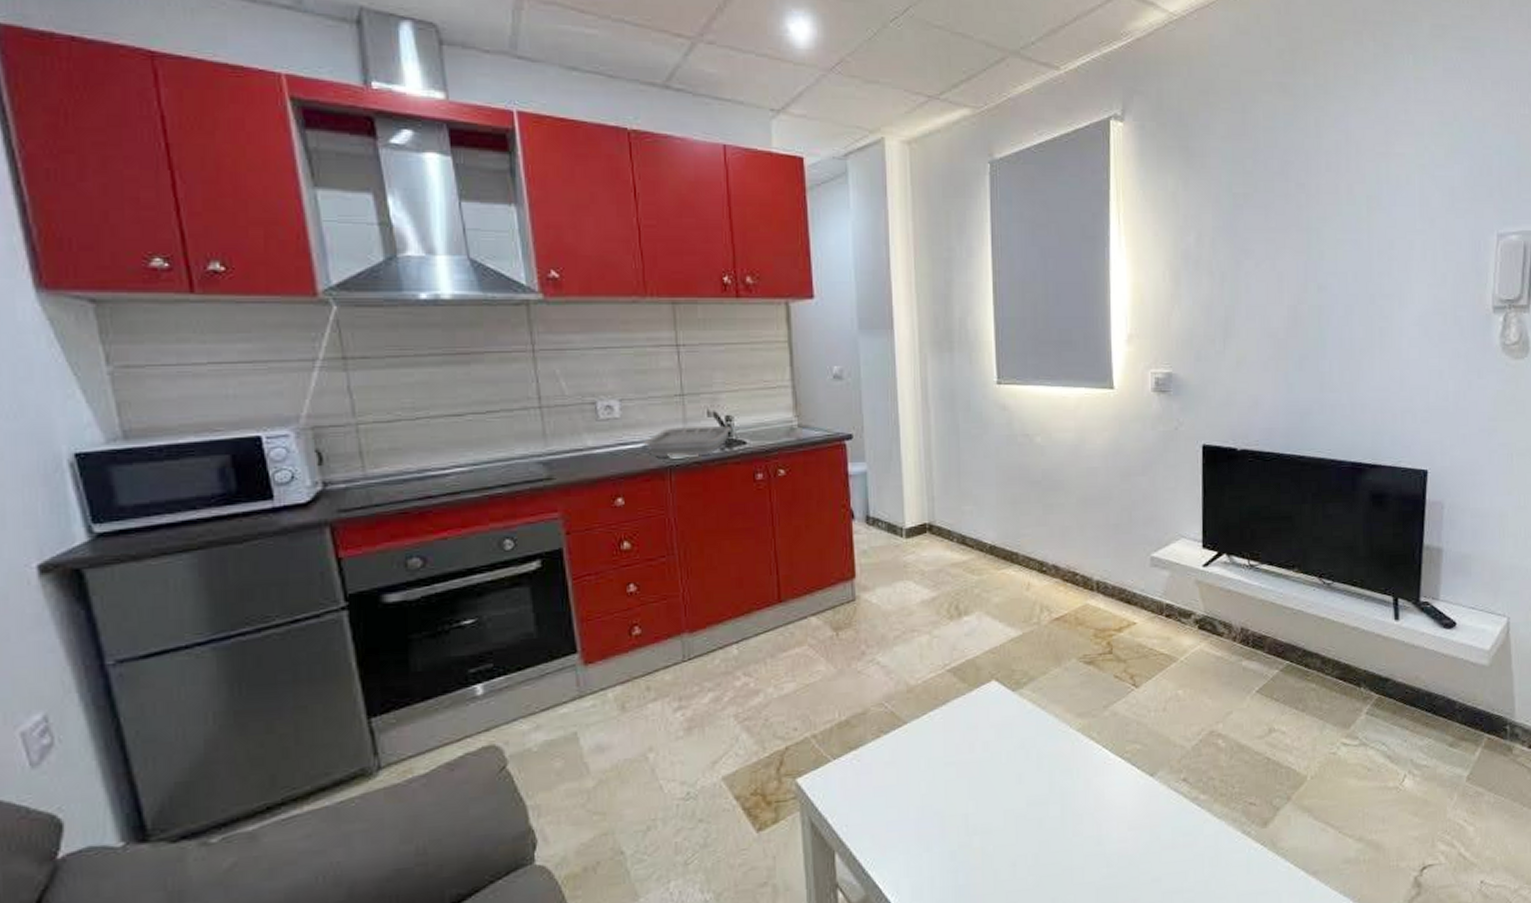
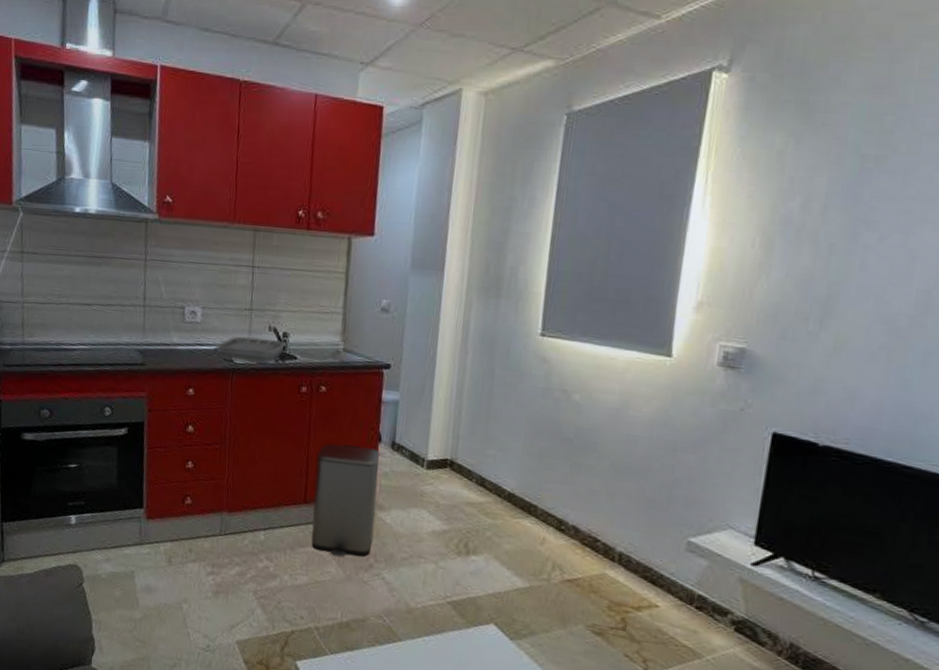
pedal bin: none [785,528,861,653] -> present [311,443,380,558]

